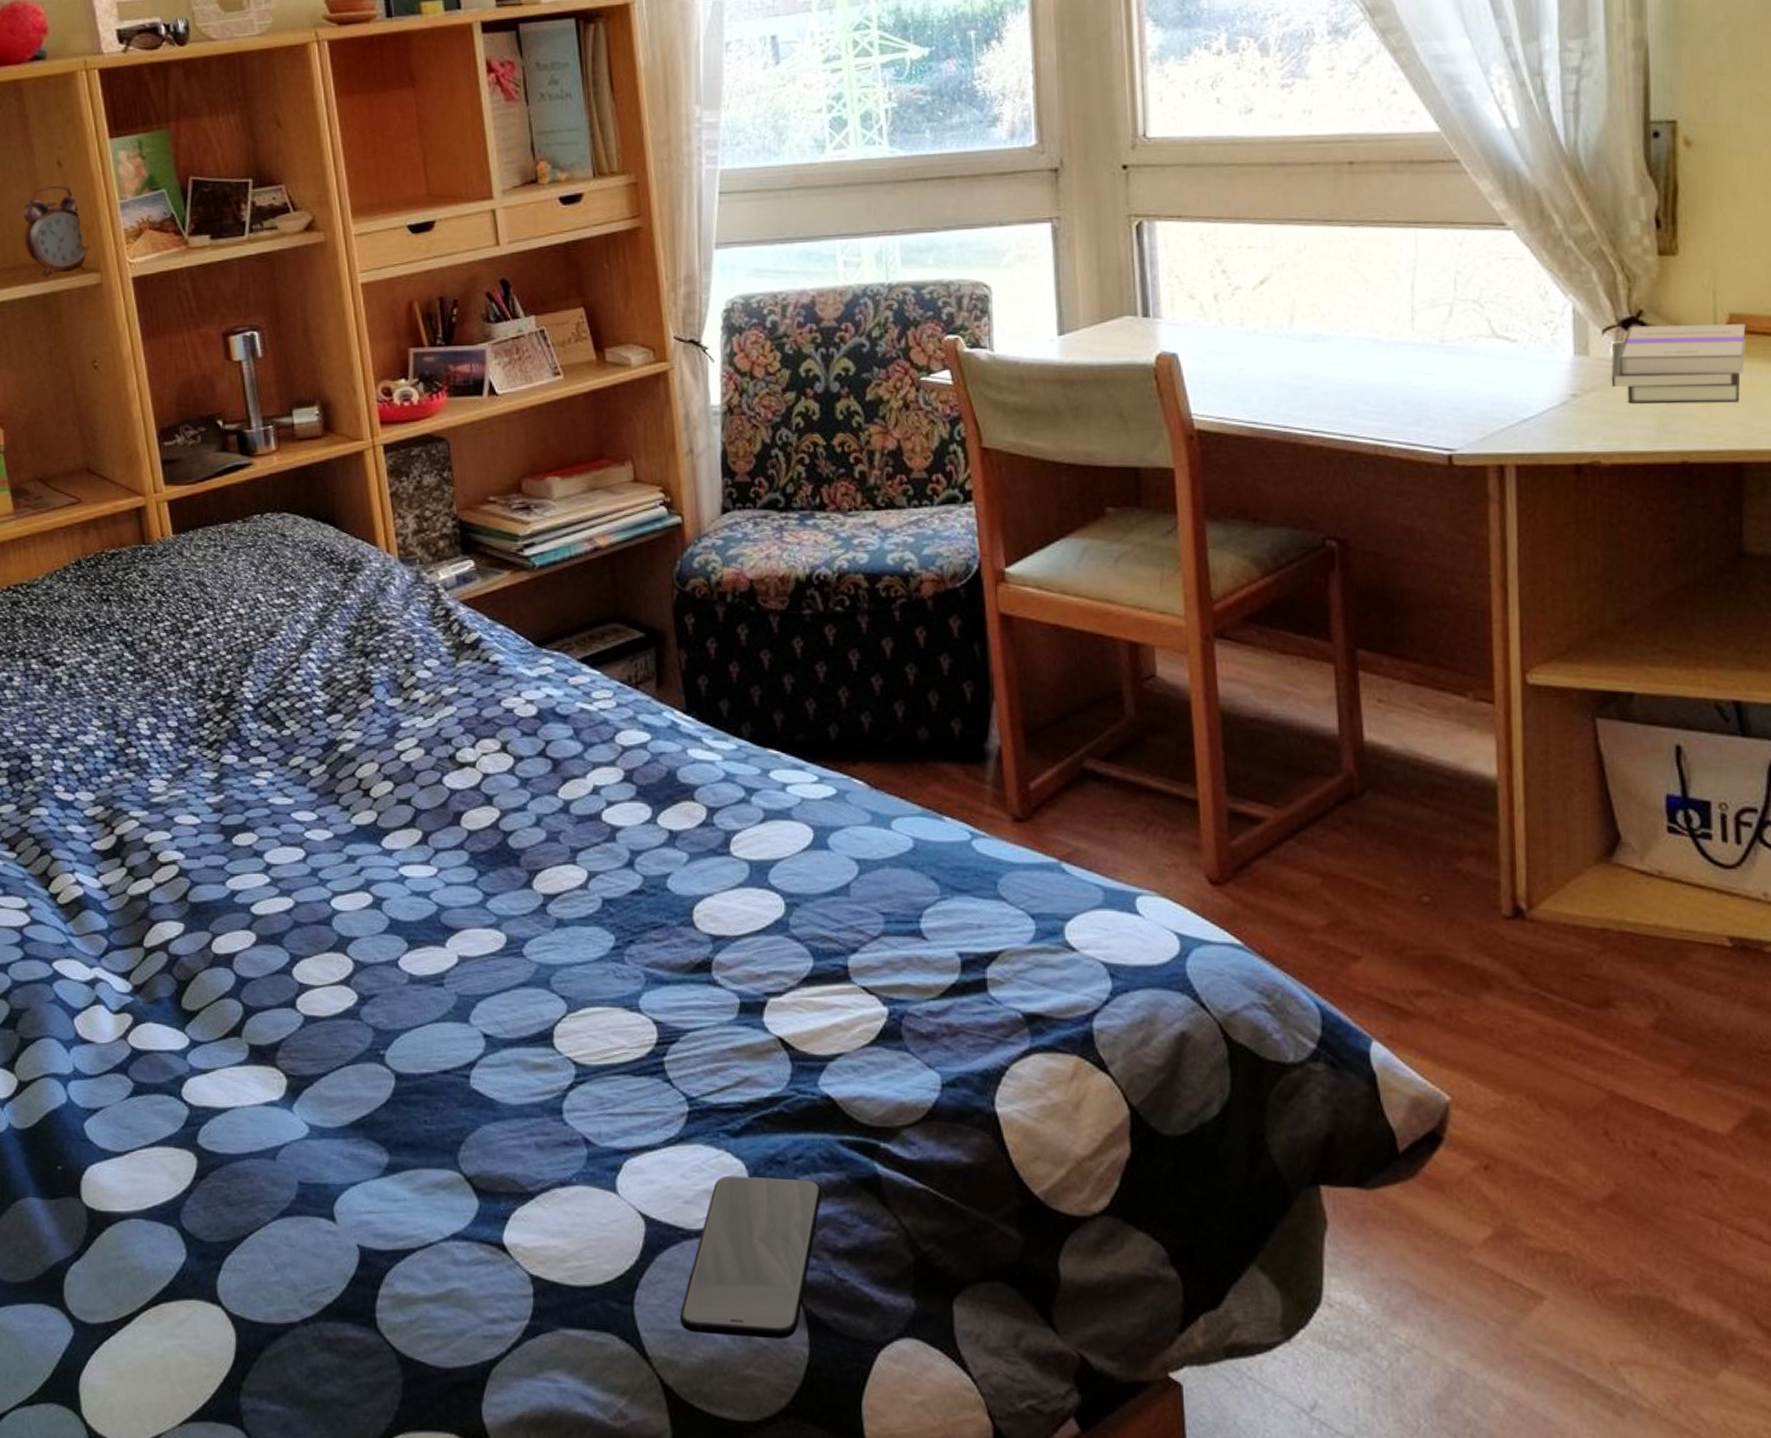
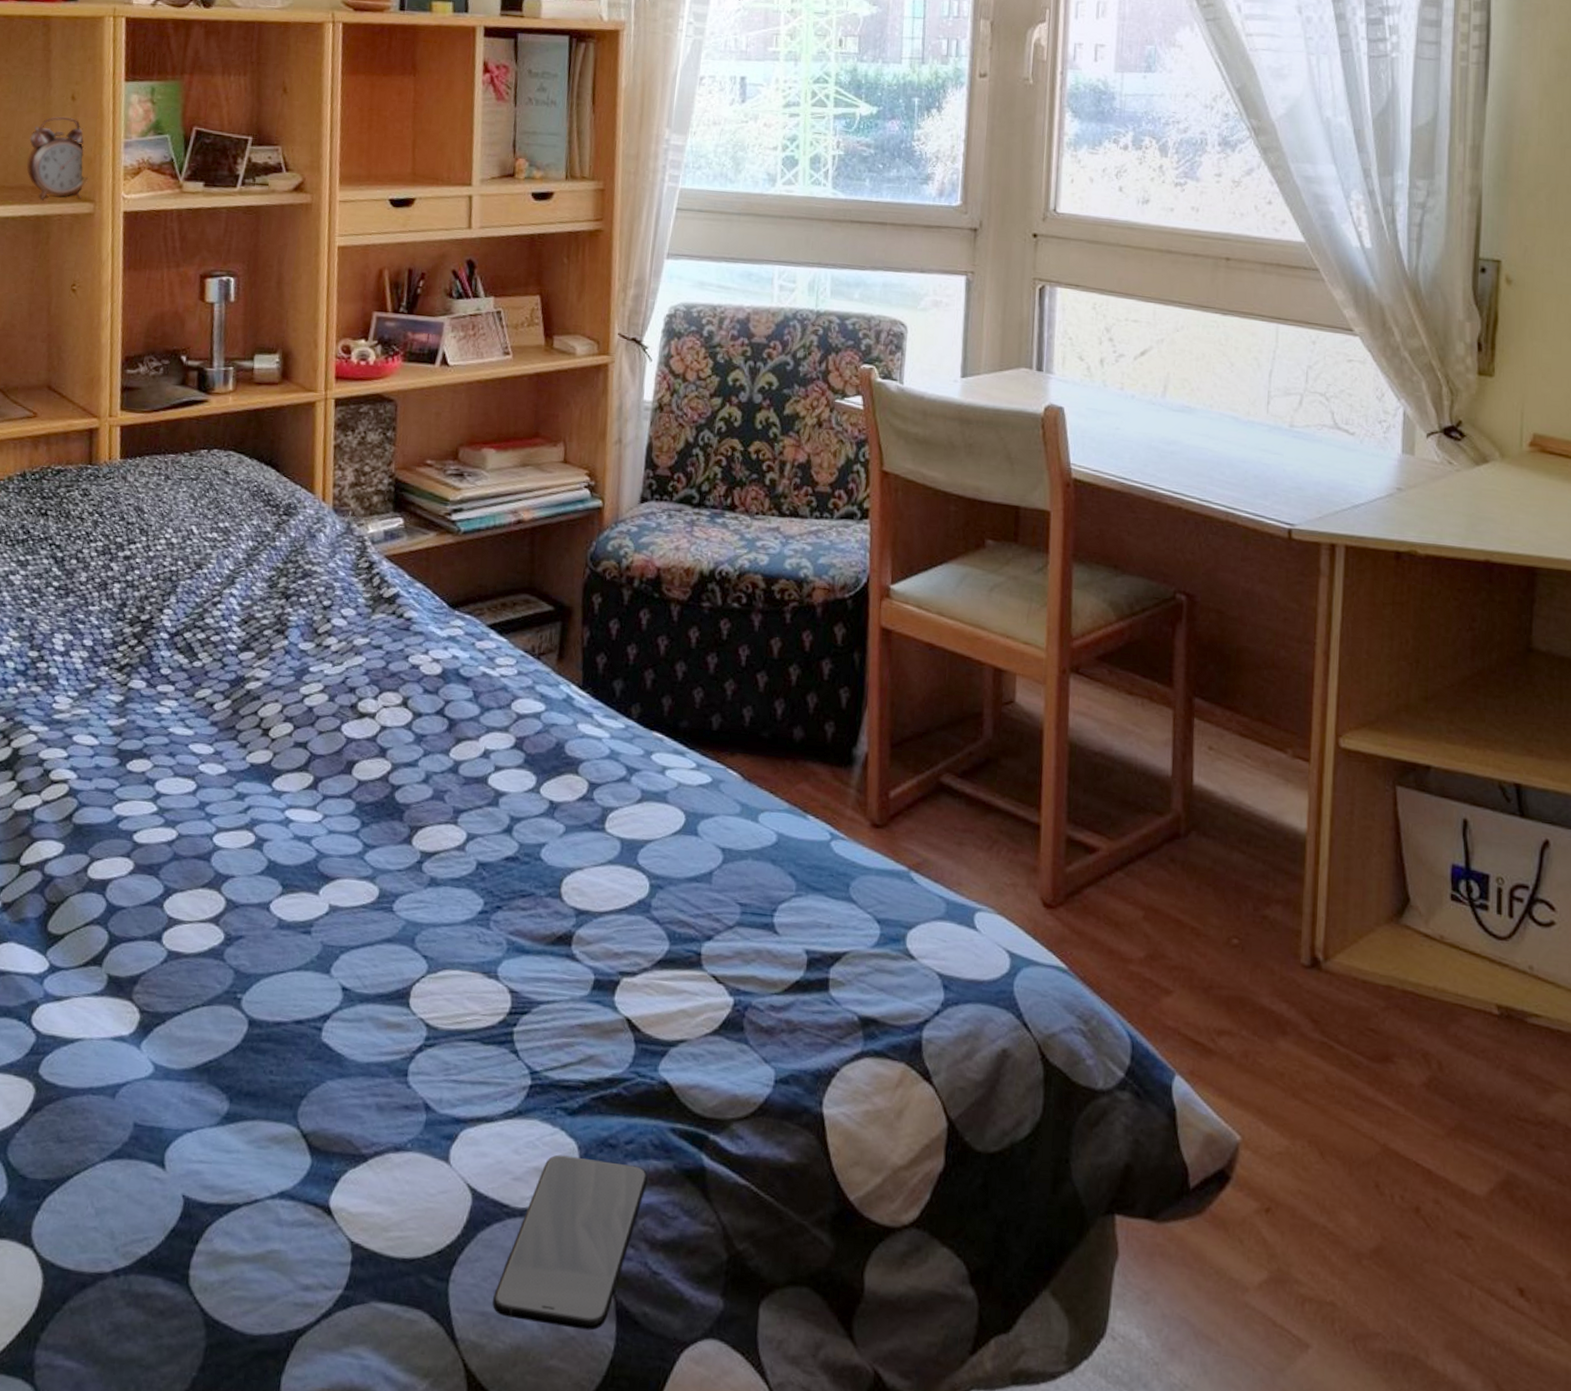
books: present [1611,324,1747,404] -> none [1431,434,1546,513]

